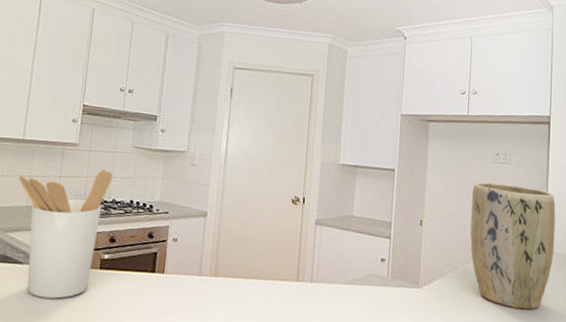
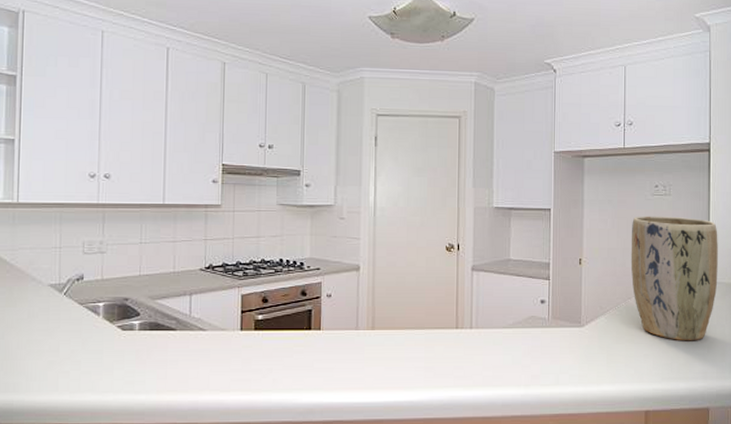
utensil holder: present [19,169,113,299] -> none [163,229,260,363]

